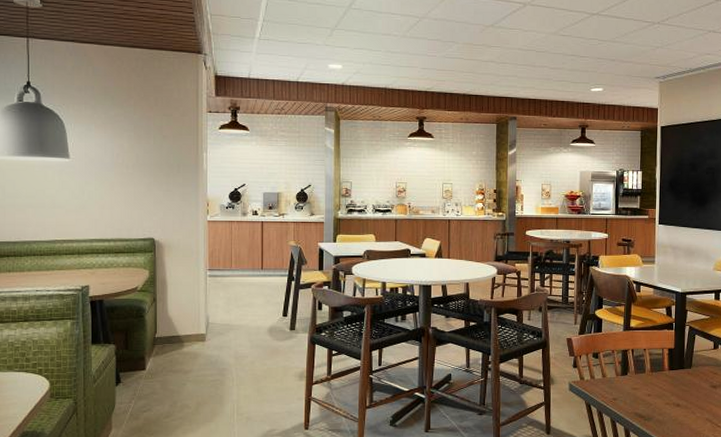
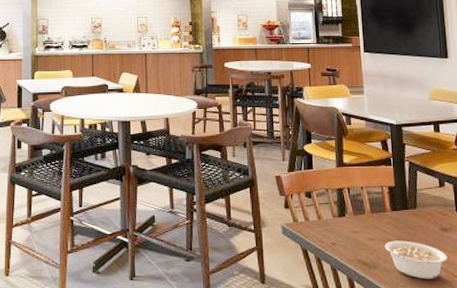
legume: none [659,396,714,429] -> present [384,240,448,279]

